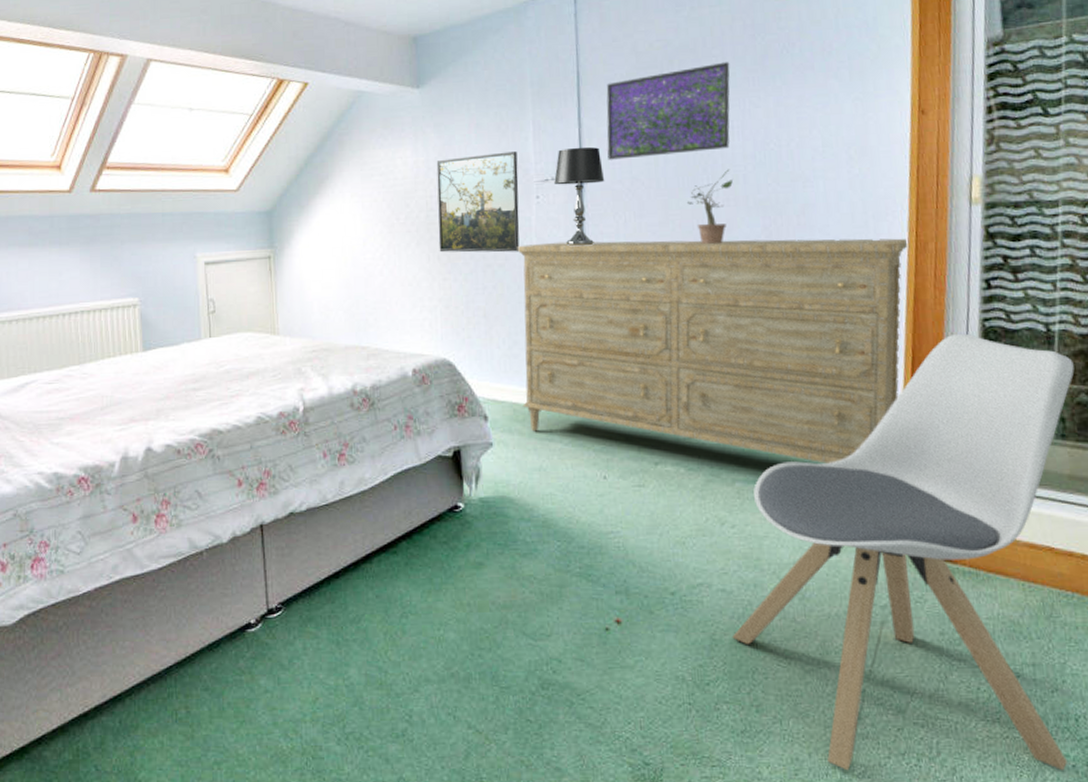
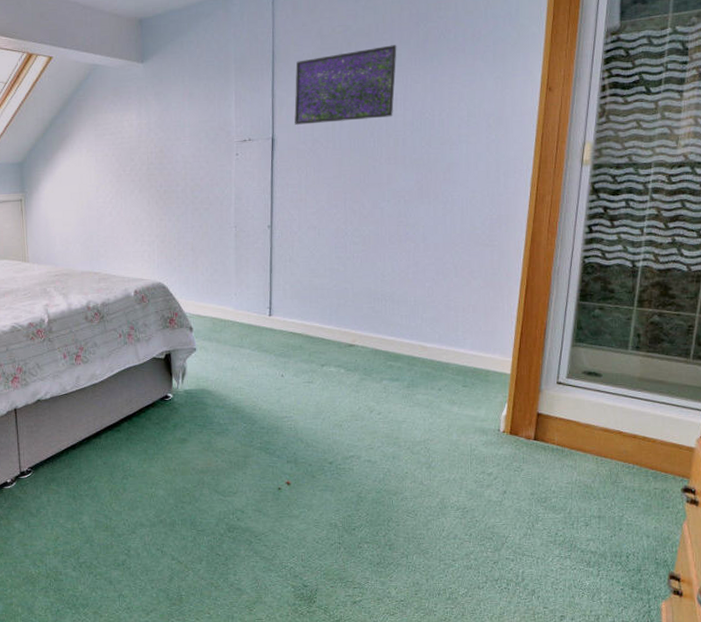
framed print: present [436,151,520,253] -> none [156,117,222,199]
dresser: present [517,238,910,464] -> none [219,191,531,367]
table lamp: present [554,146,605,246] -> none [251,113,292,194]
potted plant: present [686,169,733,245] -> none [356,134,394,195]
chair: present [732,333,1075,771] -> none [374,267,651,593]

